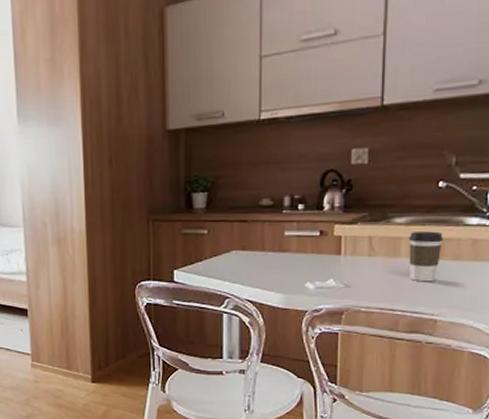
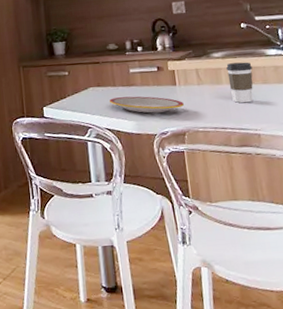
plate: none [254,264,347,286] -> present [109,96,184,114]

